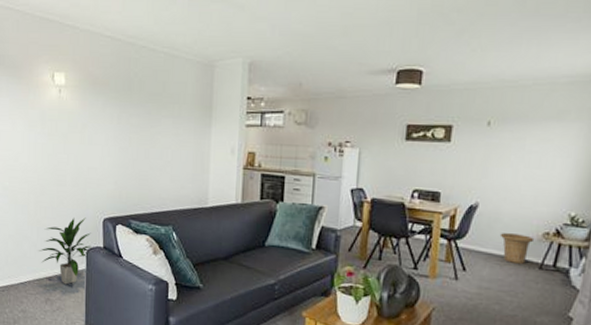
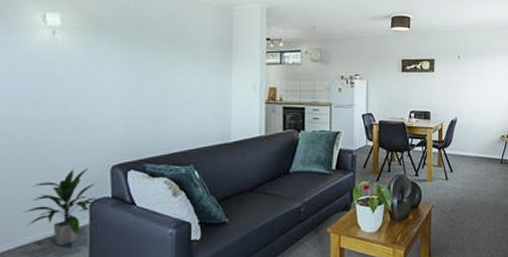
basket: present [499,233,535,264] -> none [473,139,496,161]

